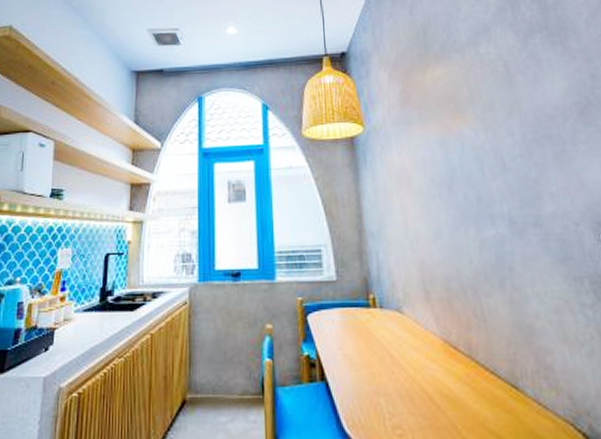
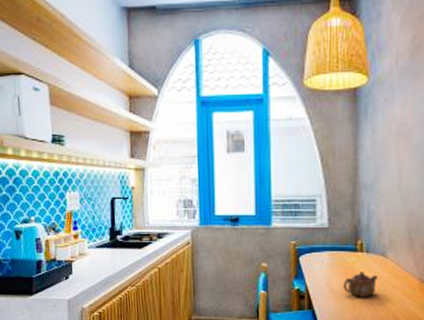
teapot: none [358,331,397,363] -> present [343,272,379,297]

